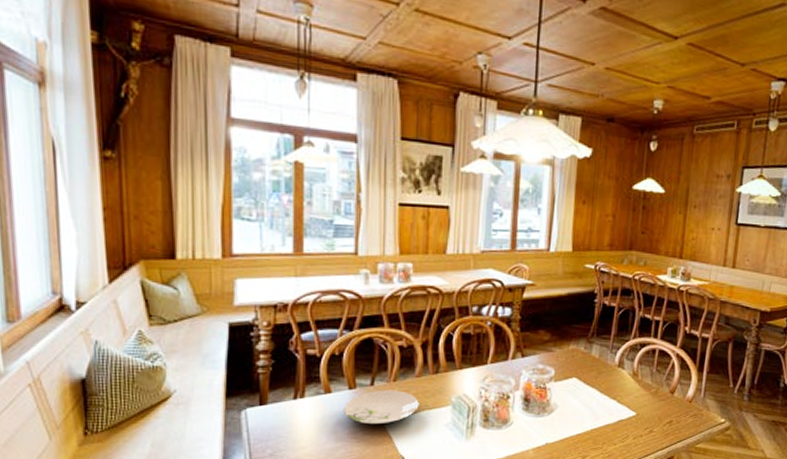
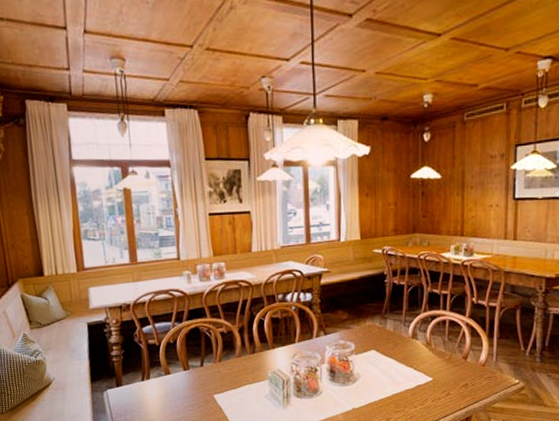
plate: present [343,390,419,425] -> none [181,369,242,399]

